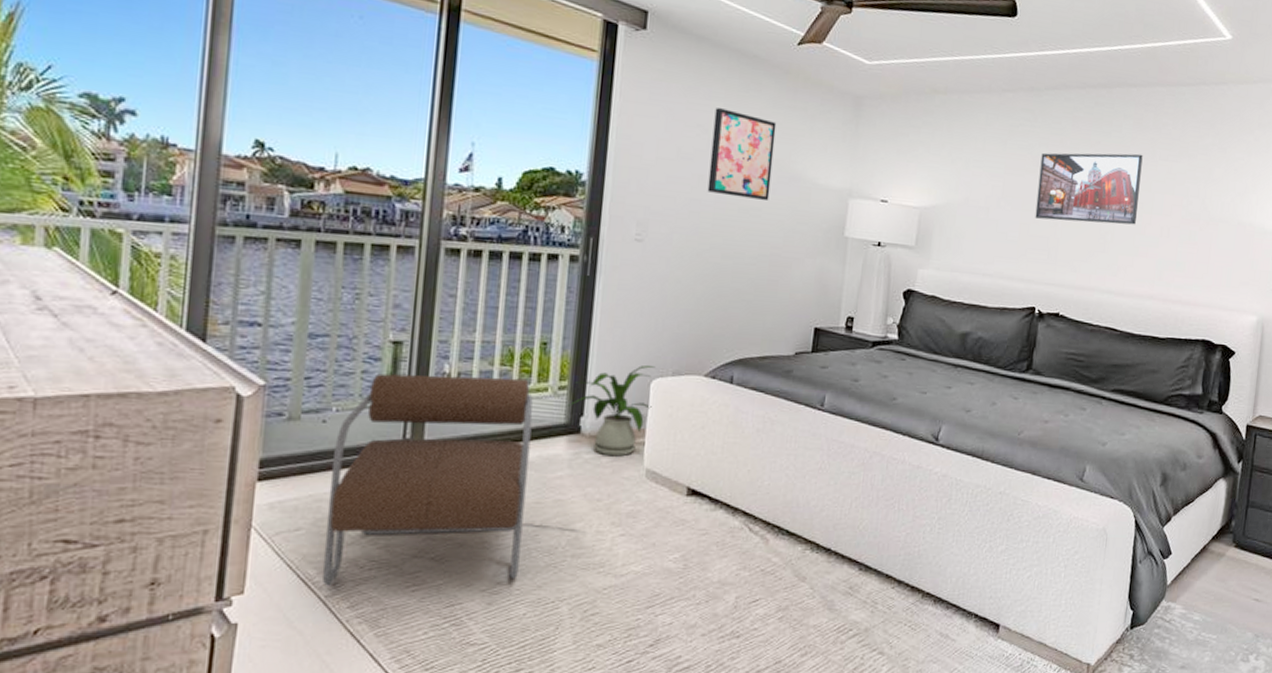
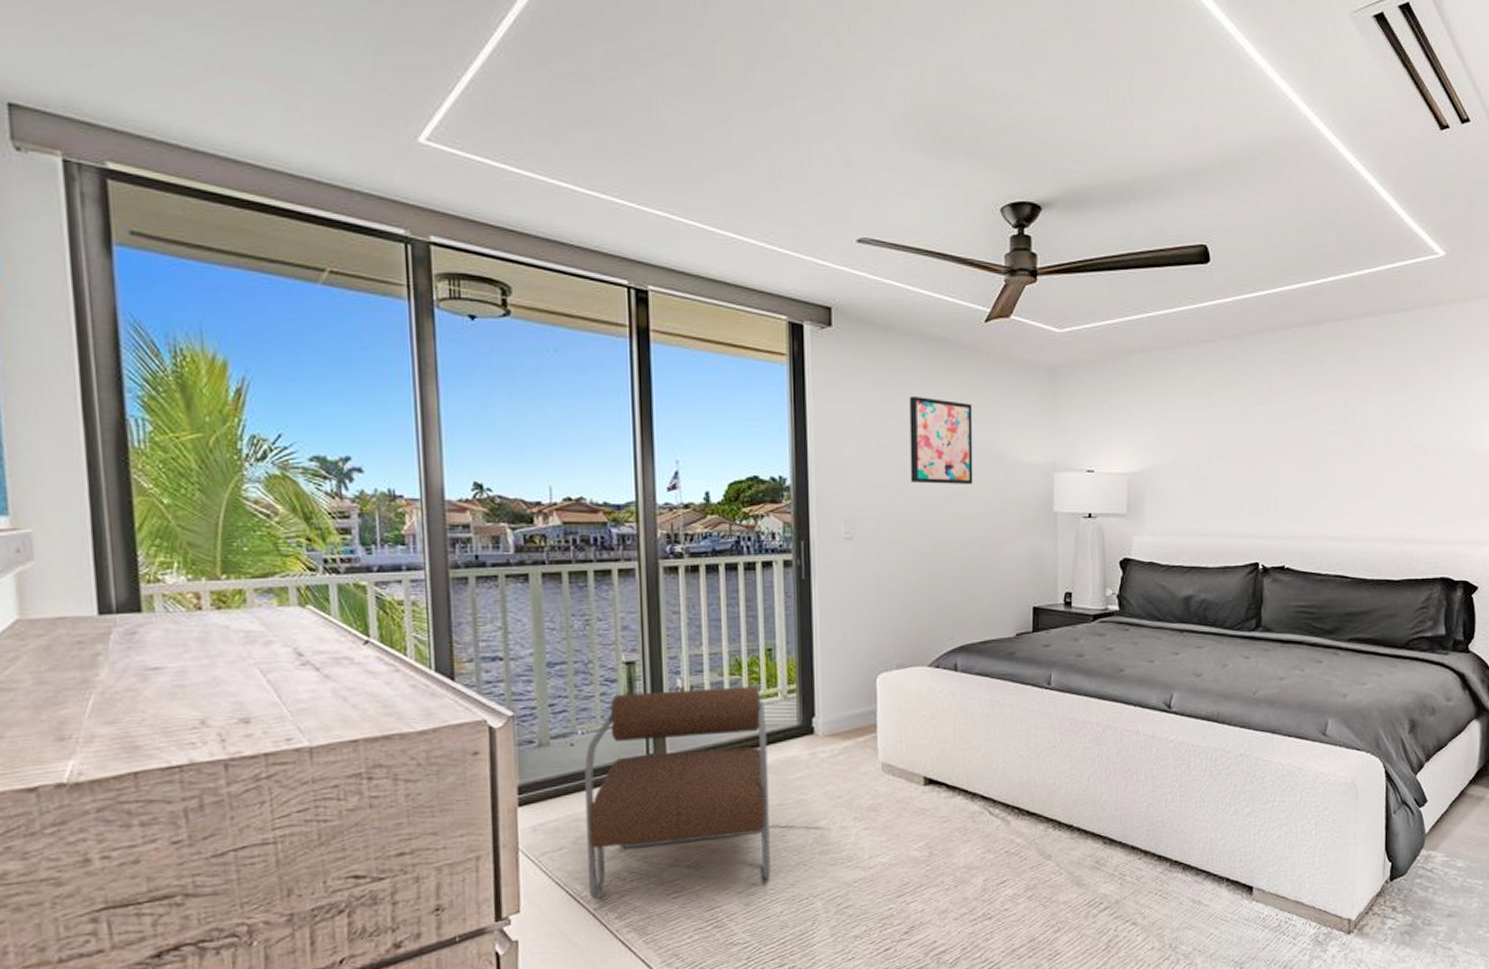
house plant: present [567,364,656,457] -> none [798,660,880,754]
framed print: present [1035,152,1143,225] -> none [1249,390,1359,471]

